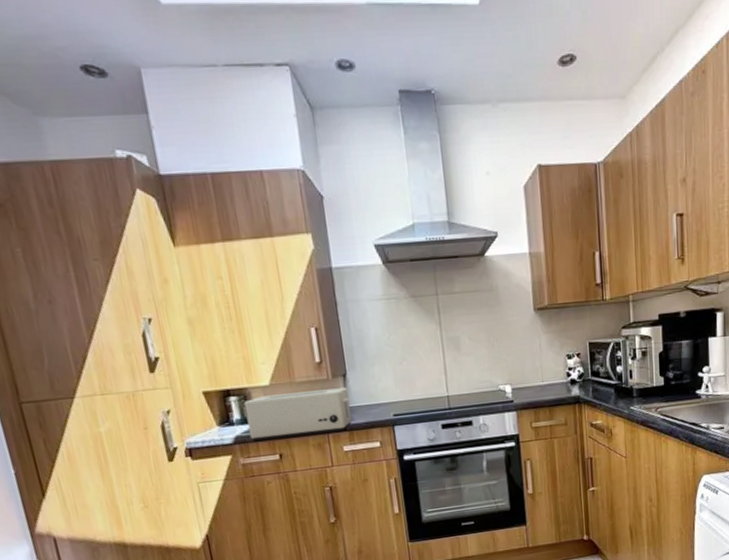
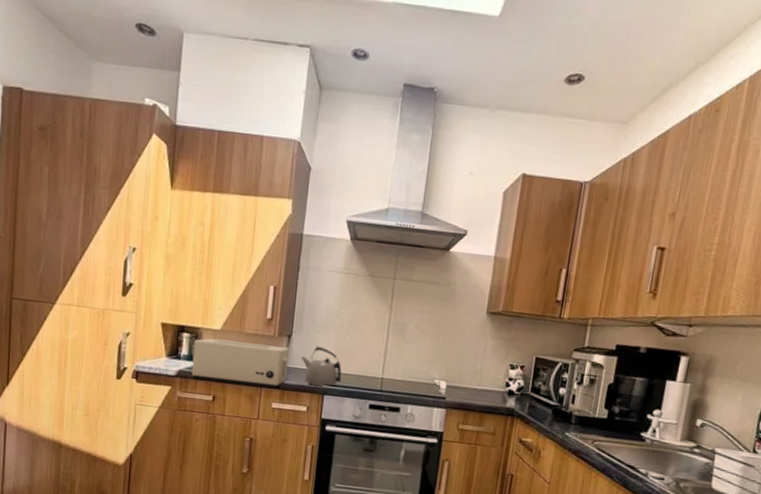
kettle: none [361,378,408,419] -> present [301,346,342,387]

